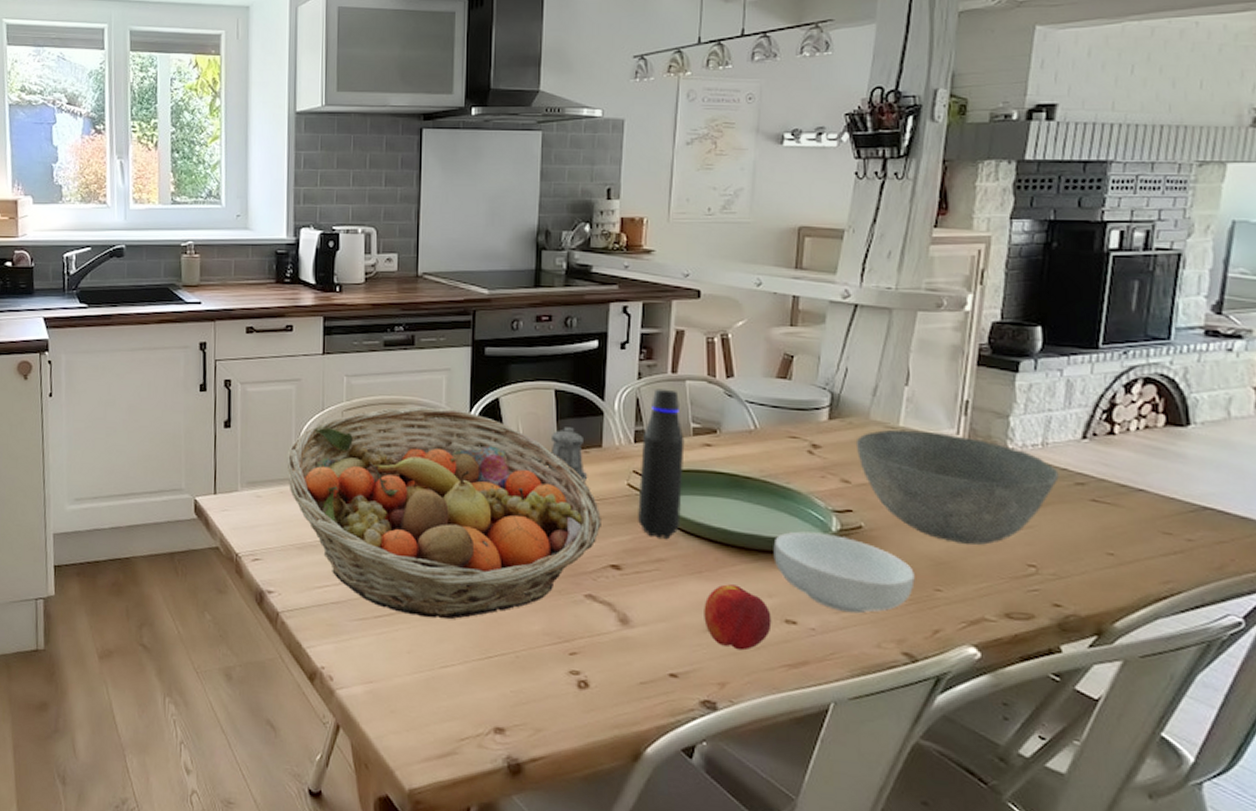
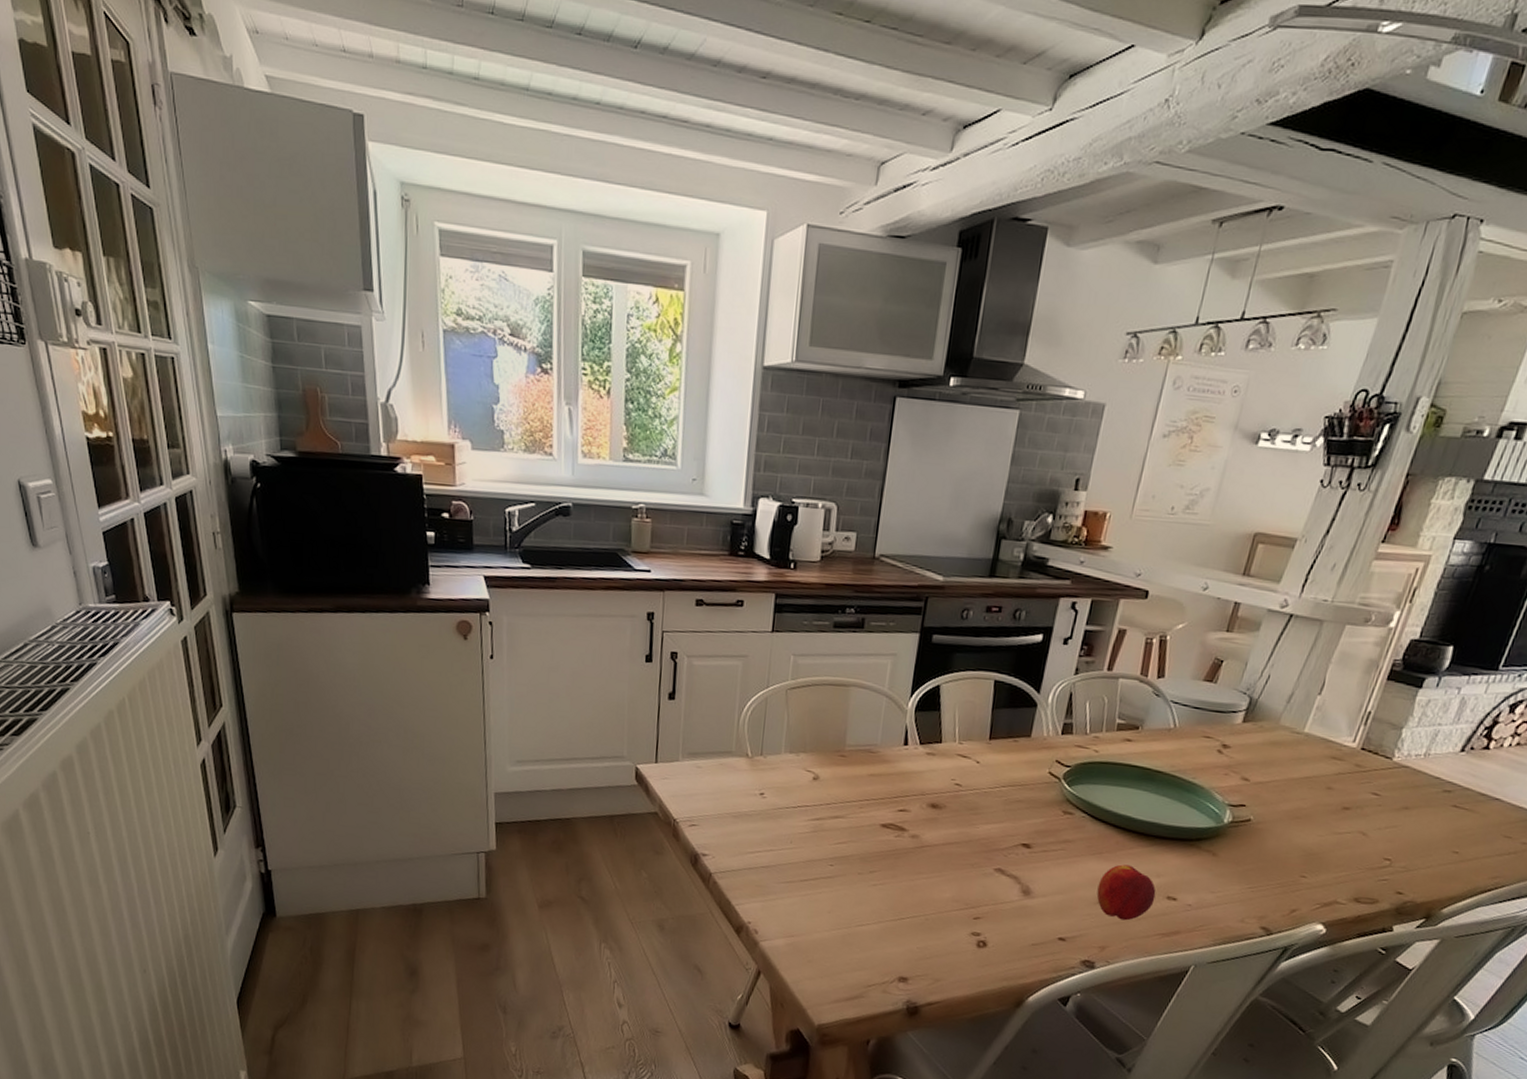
fruit basket: present [287,406,601,620] -> none [728,689,1020,886]
pepper shaker: present [547,427,588,483] -> none [977,716,1015,770]
water bottle: present [638,389,685,540] -> none [1053,685,1111,824]
cereal bowl: present [773,531,915,614] -> none [1167,821,1287,894]
bowl: present [855,429,1059,545] -> none [1261,734,1432,840]

